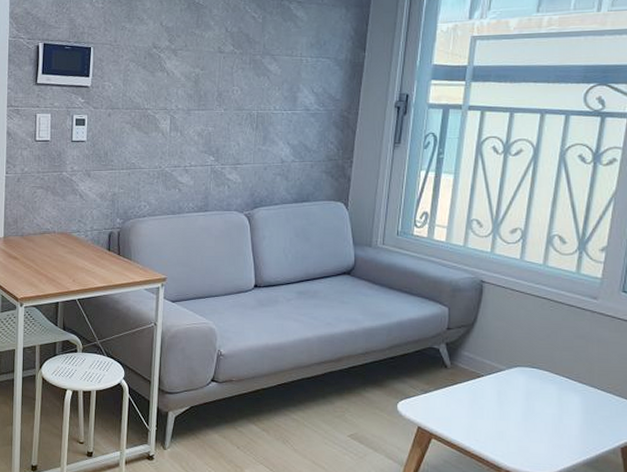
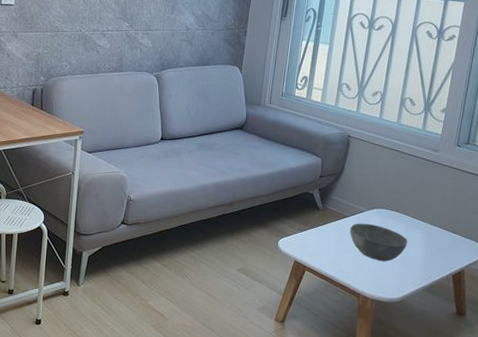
bowl: none [486,384,561,430] -> present [350,223,408,262]

